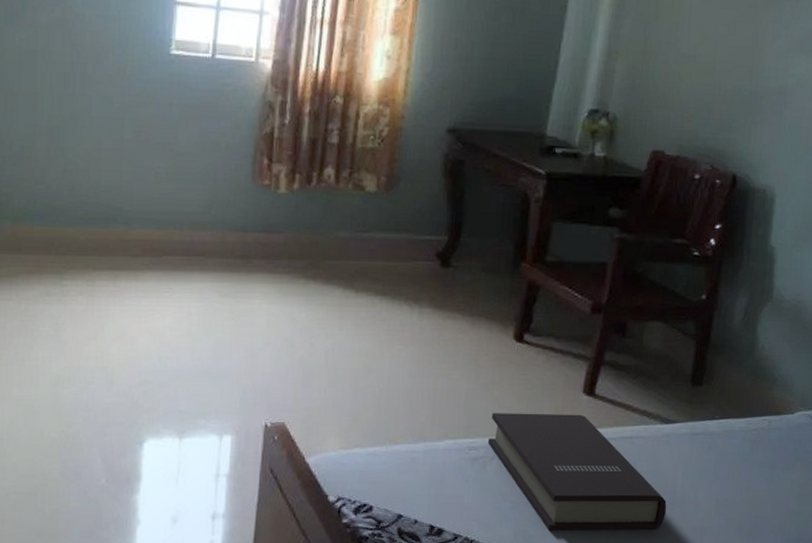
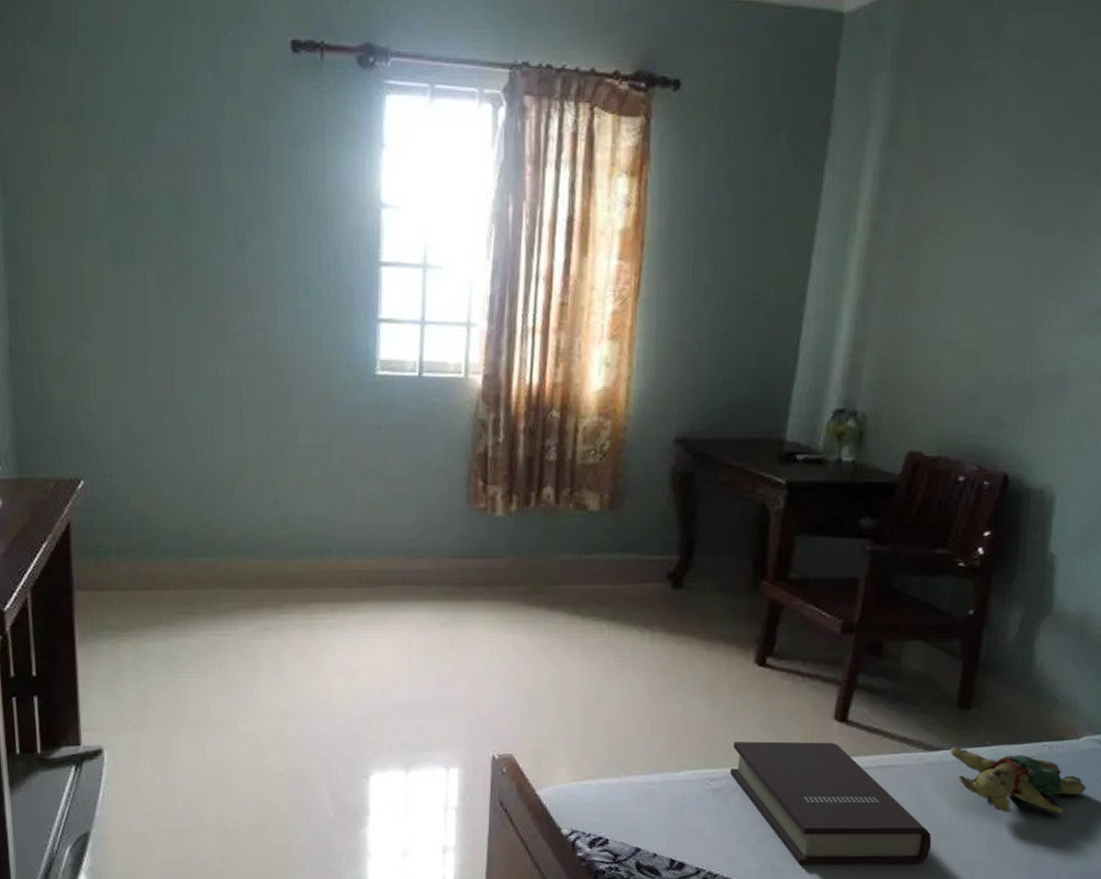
teddy bear: none [684,421,800,483] -> present [950,748,1087,815]

